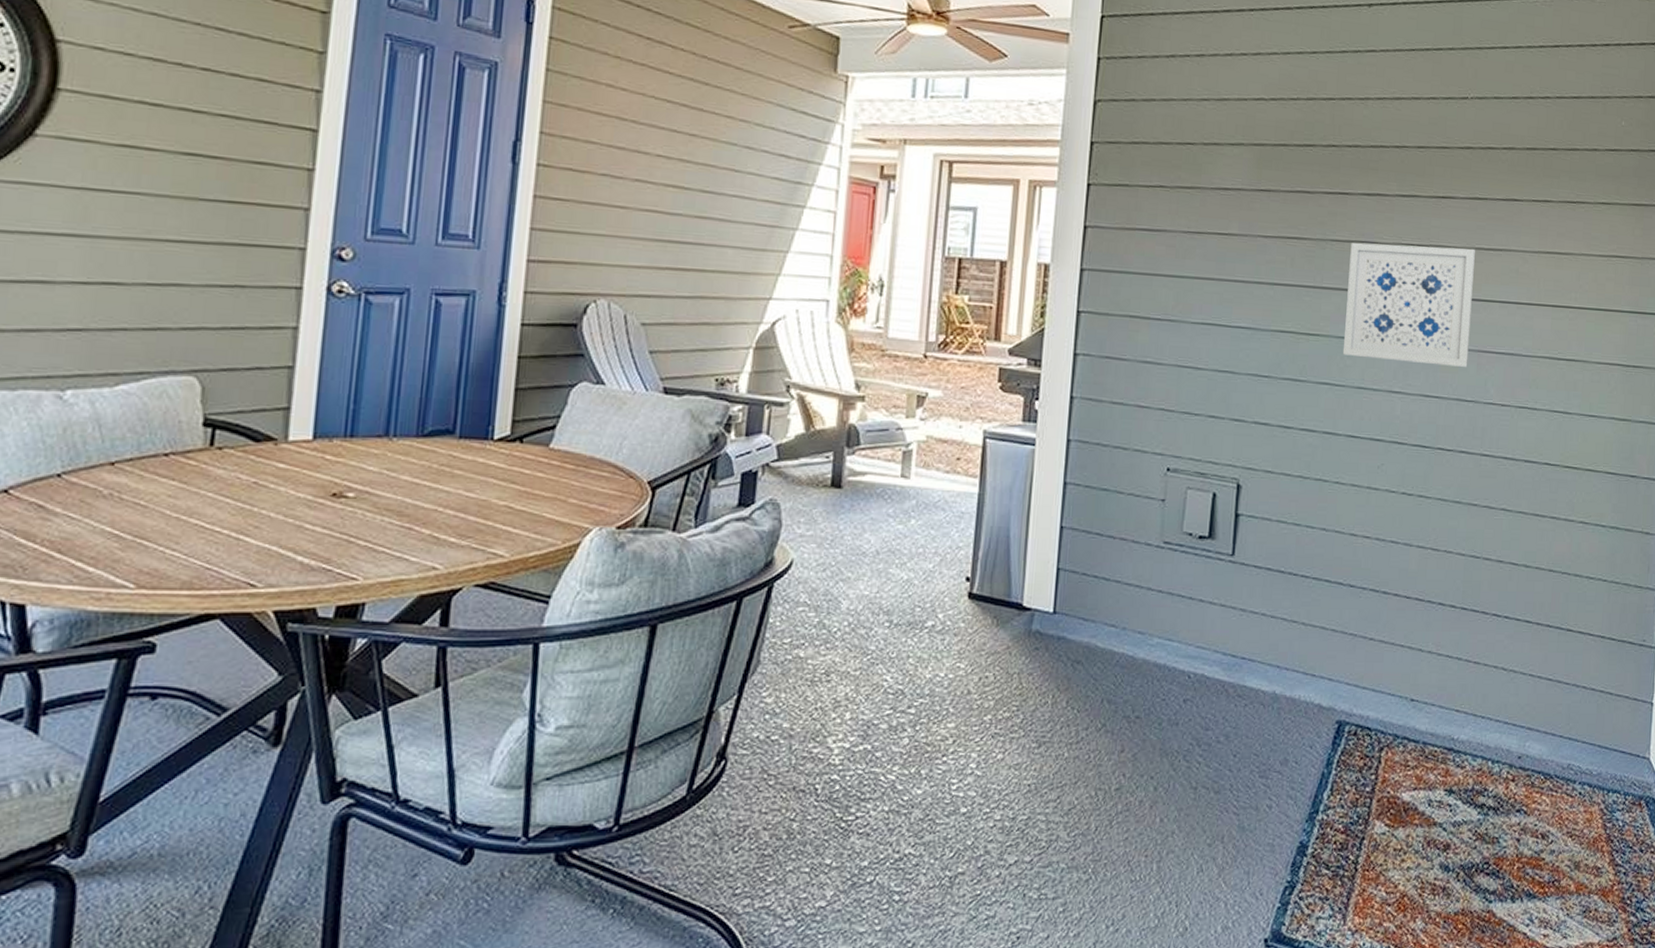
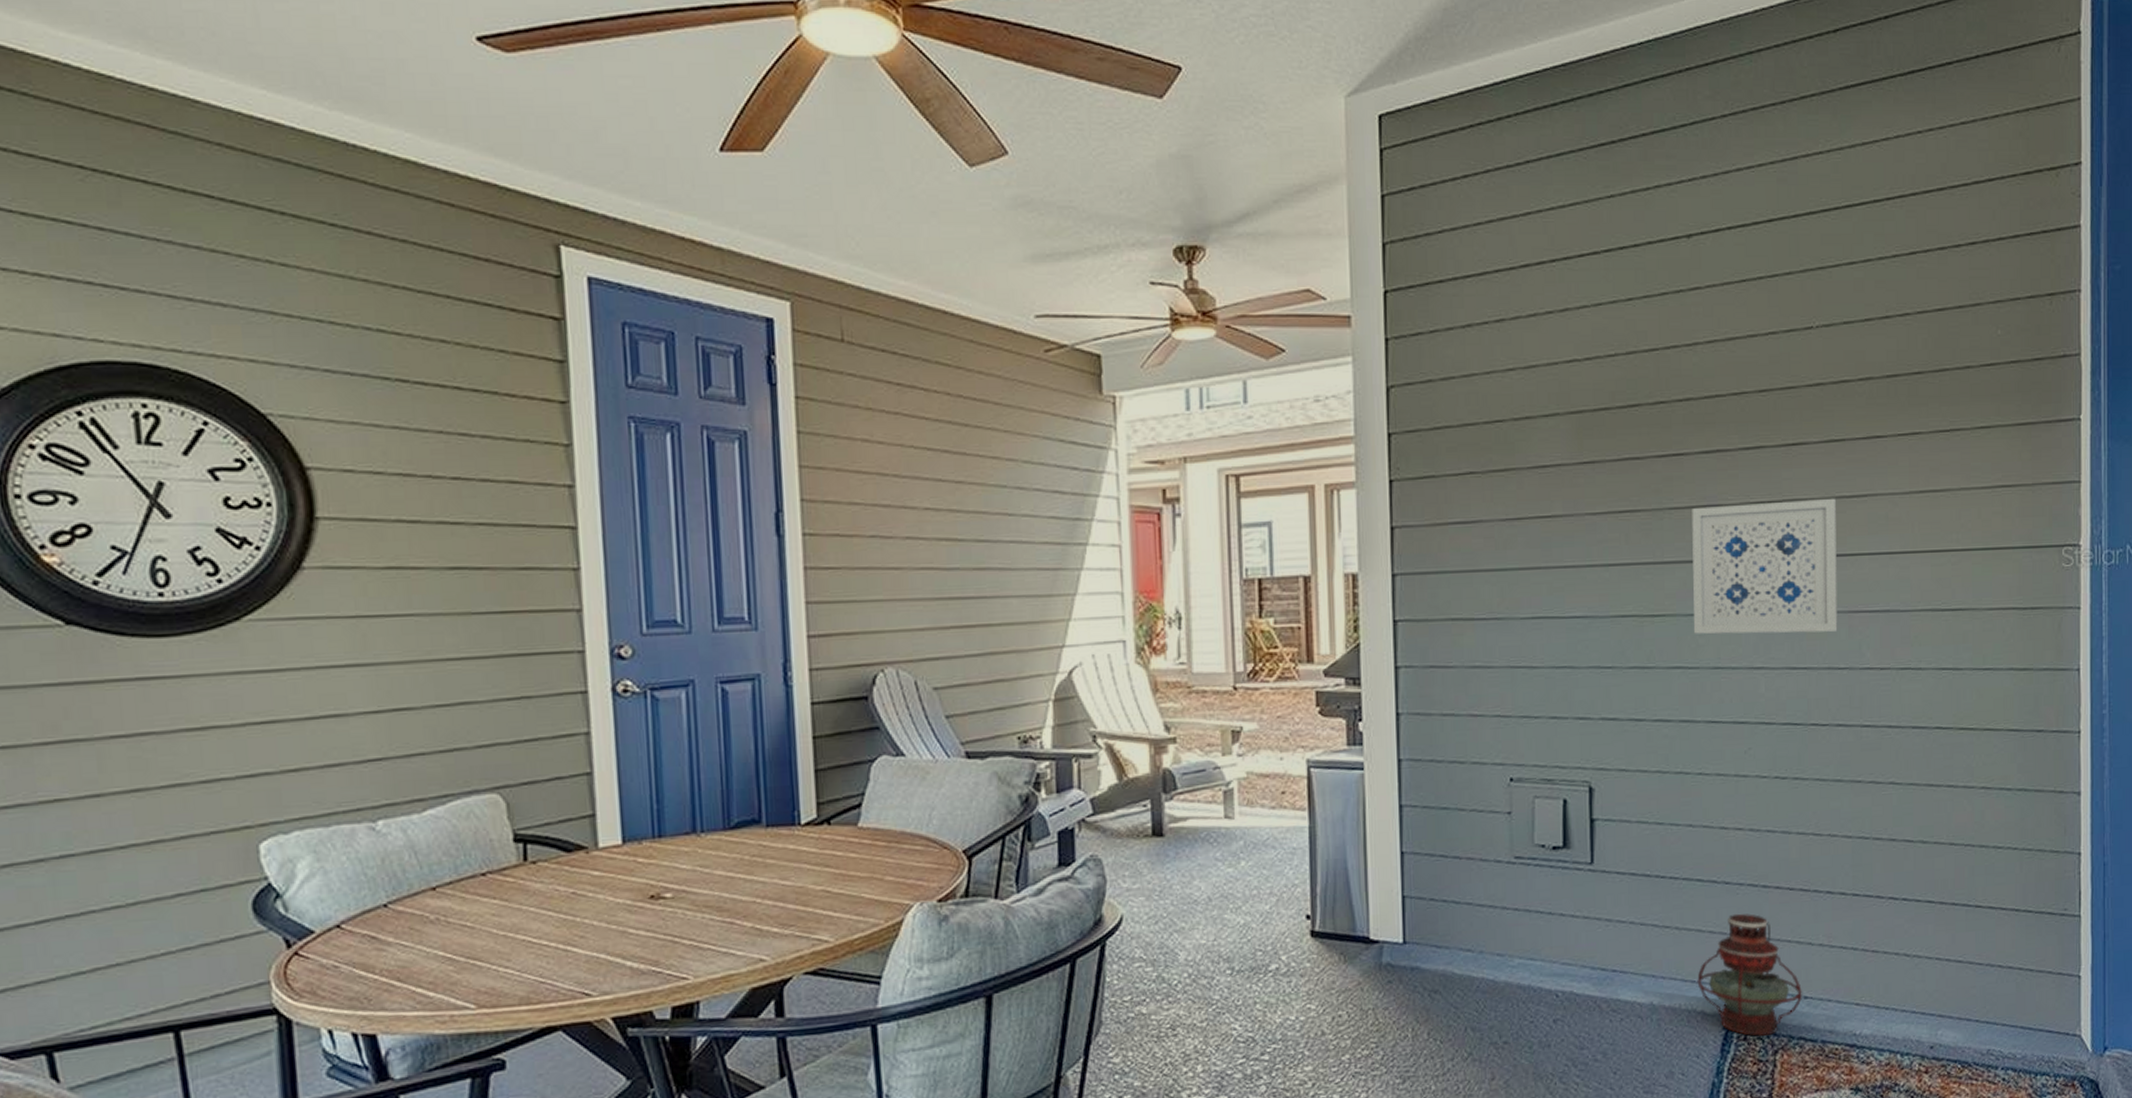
lantern: none [1317,615,1410,732] -> present [1697,913,1803,1036]

